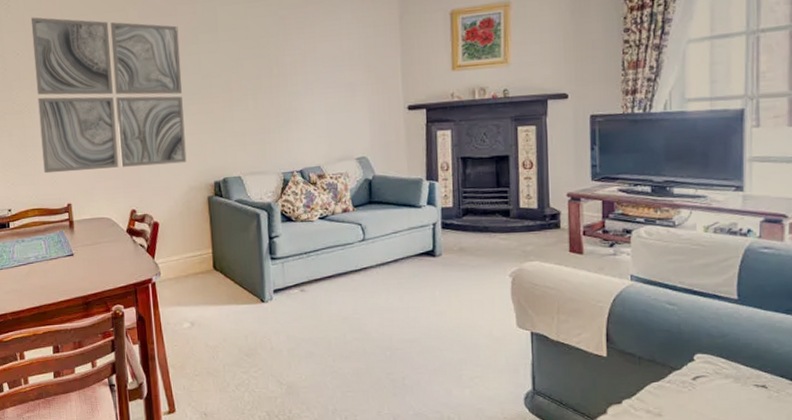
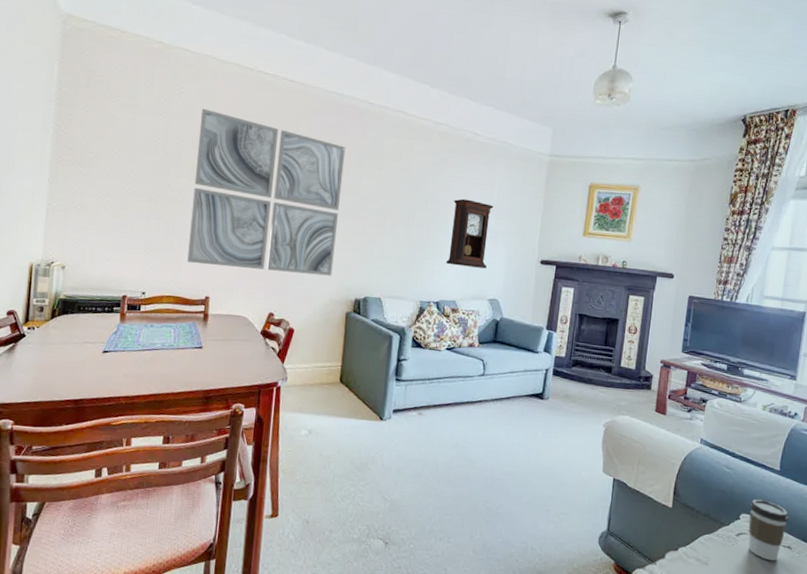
pendulum clock: none [300,55,348,129] -> present [446,198,494,269]
coffee cup: none [705,335,758,404] -> present [748,499,789,561]

